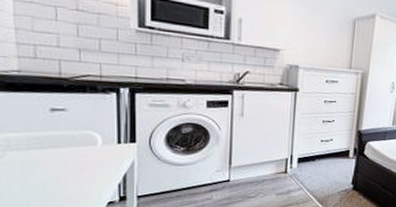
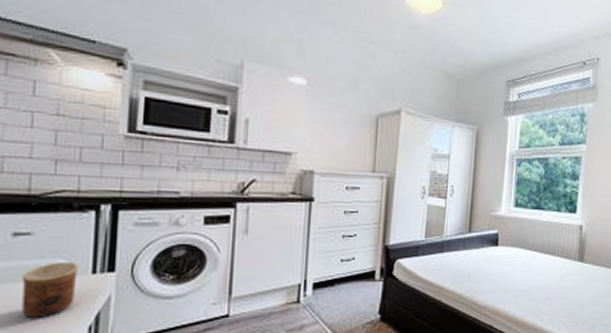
cup: none [61,133,106,177] -> present [21,262,78,319]

